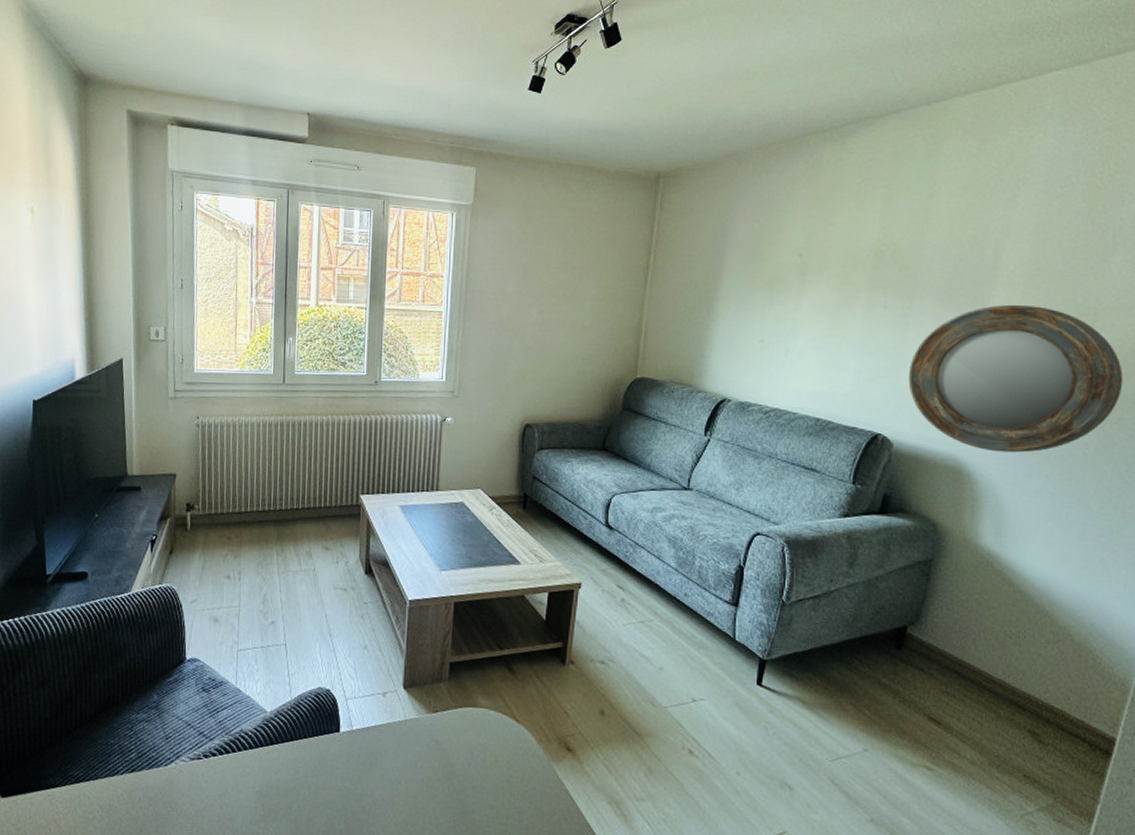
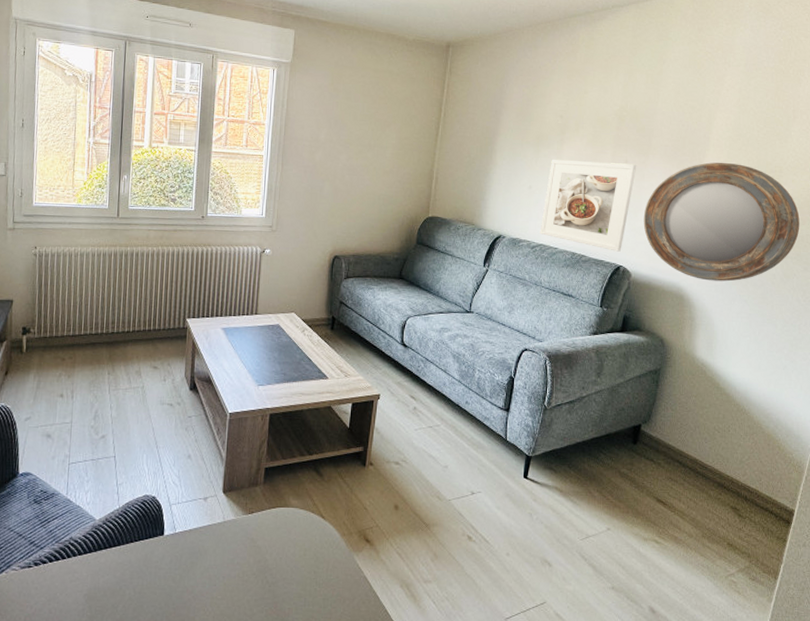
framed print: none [774,306,900,417] -> present [540,159,637,252]

